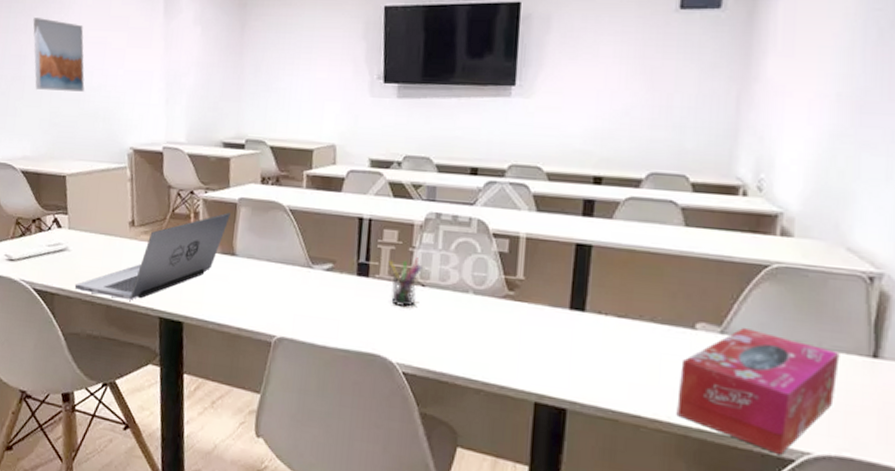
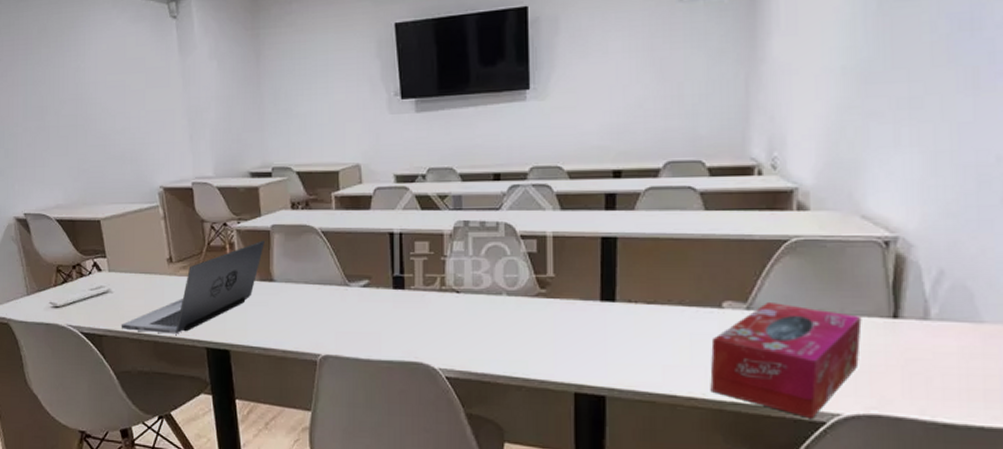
wall art: present [33,18,85,92] -> none [50,67,109,138]
pen holder: present [388,257,422,308] -> none [422,266,455,315]

